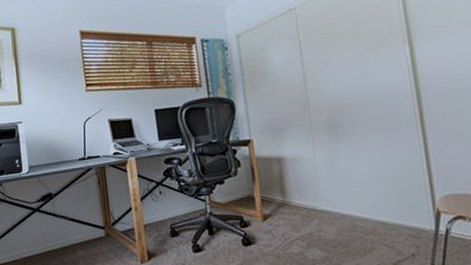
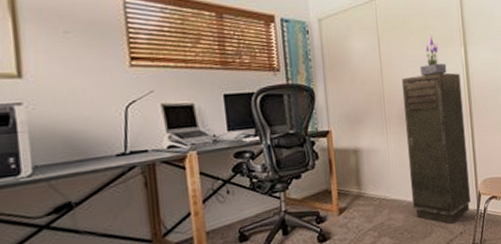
storage cabinet: none [328,74,425,244] -> present [401,72,470,225]
potted plant: none [350,37,387,81] -> present [420,36,447,77]

